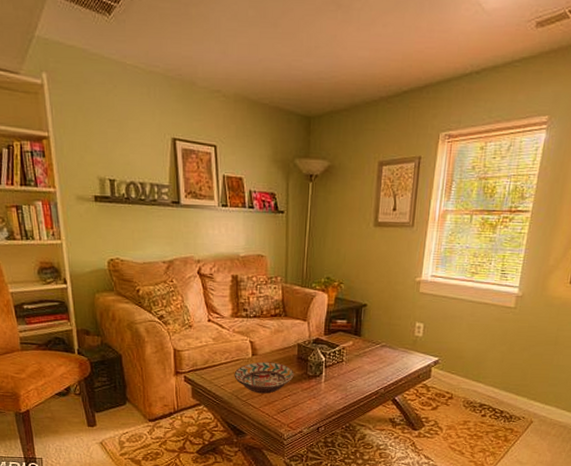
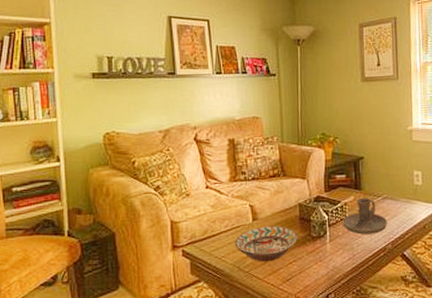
candle holder: none [339,344,383,378] -> present [343,198,388,235]

